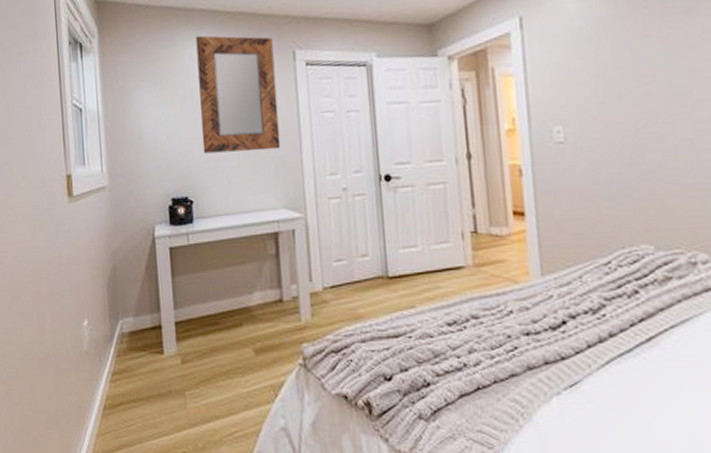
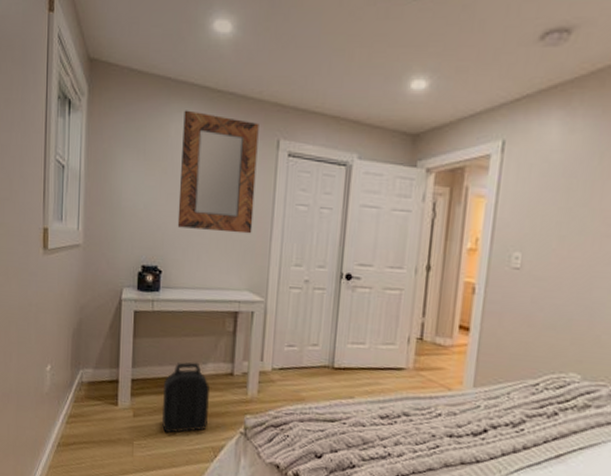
backpack: none [210,293,263,377] -> present [161,362,209,434]

